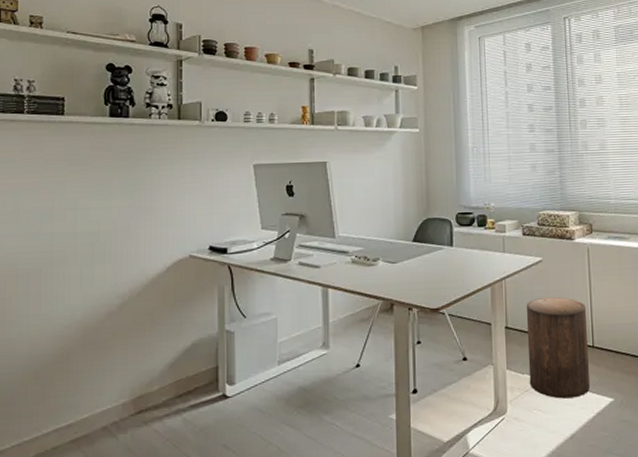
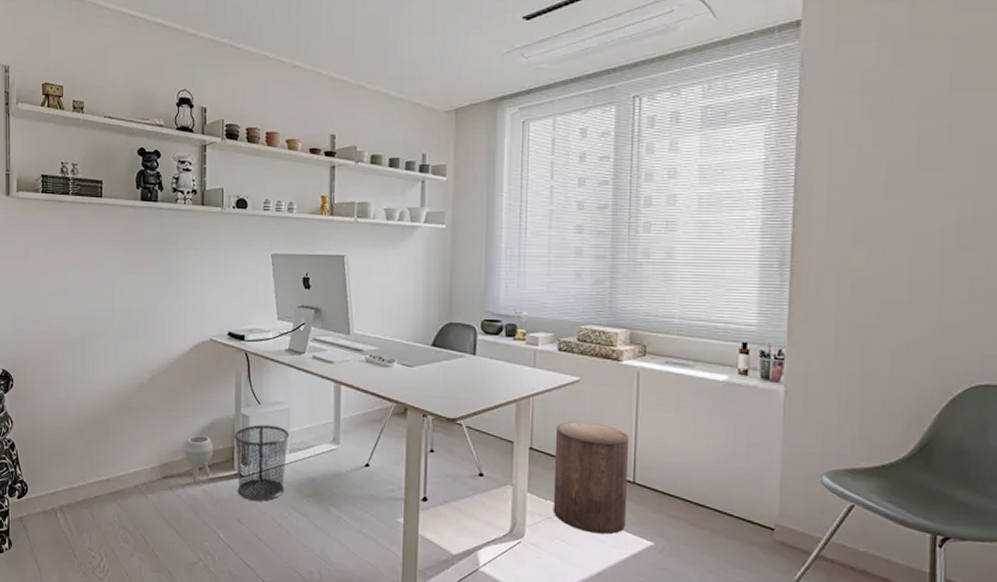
planter: none [161,358,195,410] -> present [184,435,214,481]
waste bin: none [218,338,278,422] -> present [234,424,290,501]

